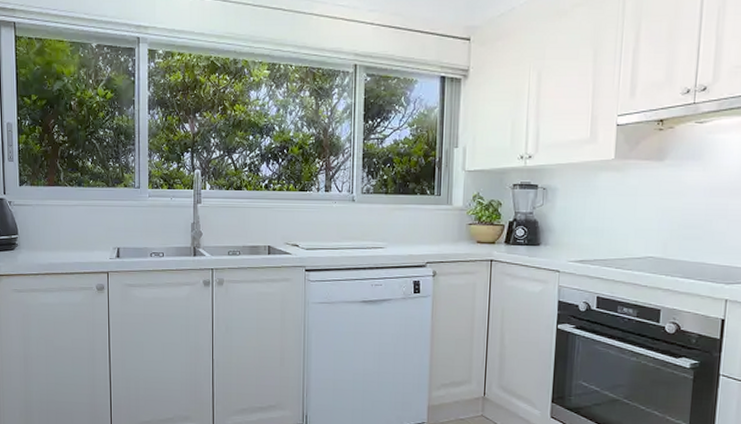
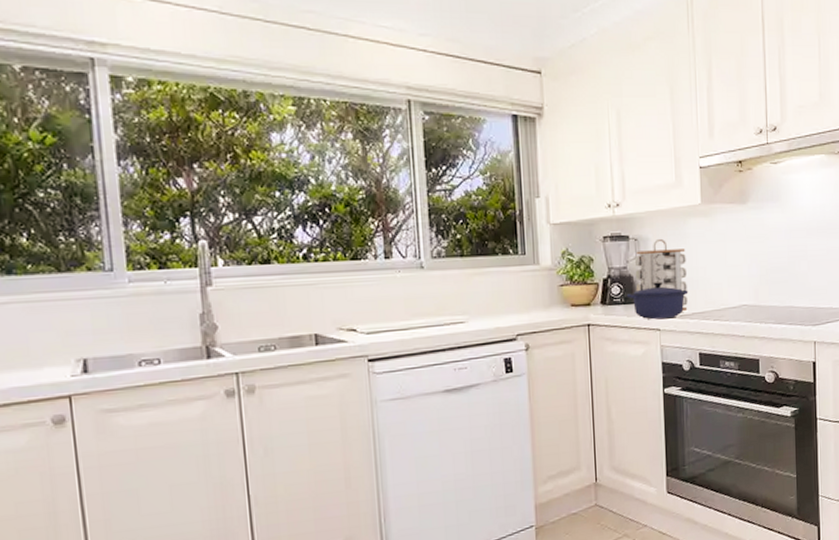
cooking pot: none [529,228,592,262] -> present [626,282,689,320]
spice rack: none [540,189,594,256] -> present [635,238,688,311]

